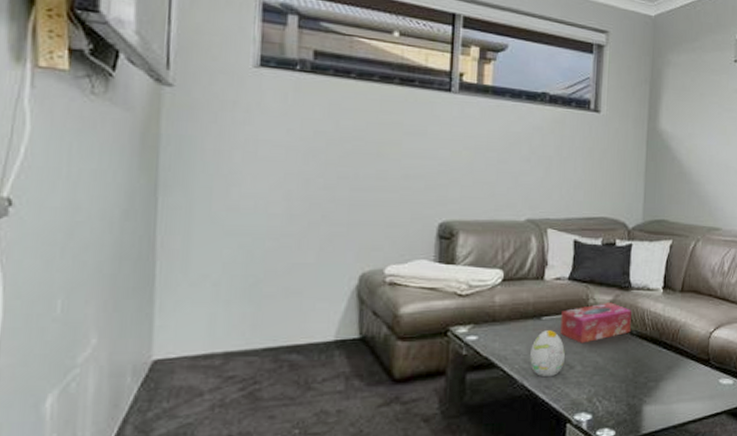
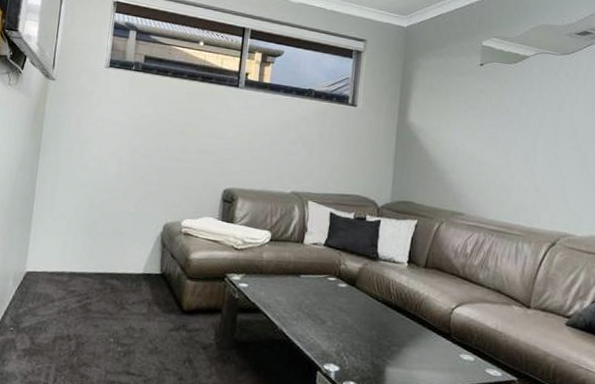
decorative egg: present [530,330,565,377] -> none [289,287,319,328]
tissue box: present [560,302,631,343] -> none [315,269,378,303]

